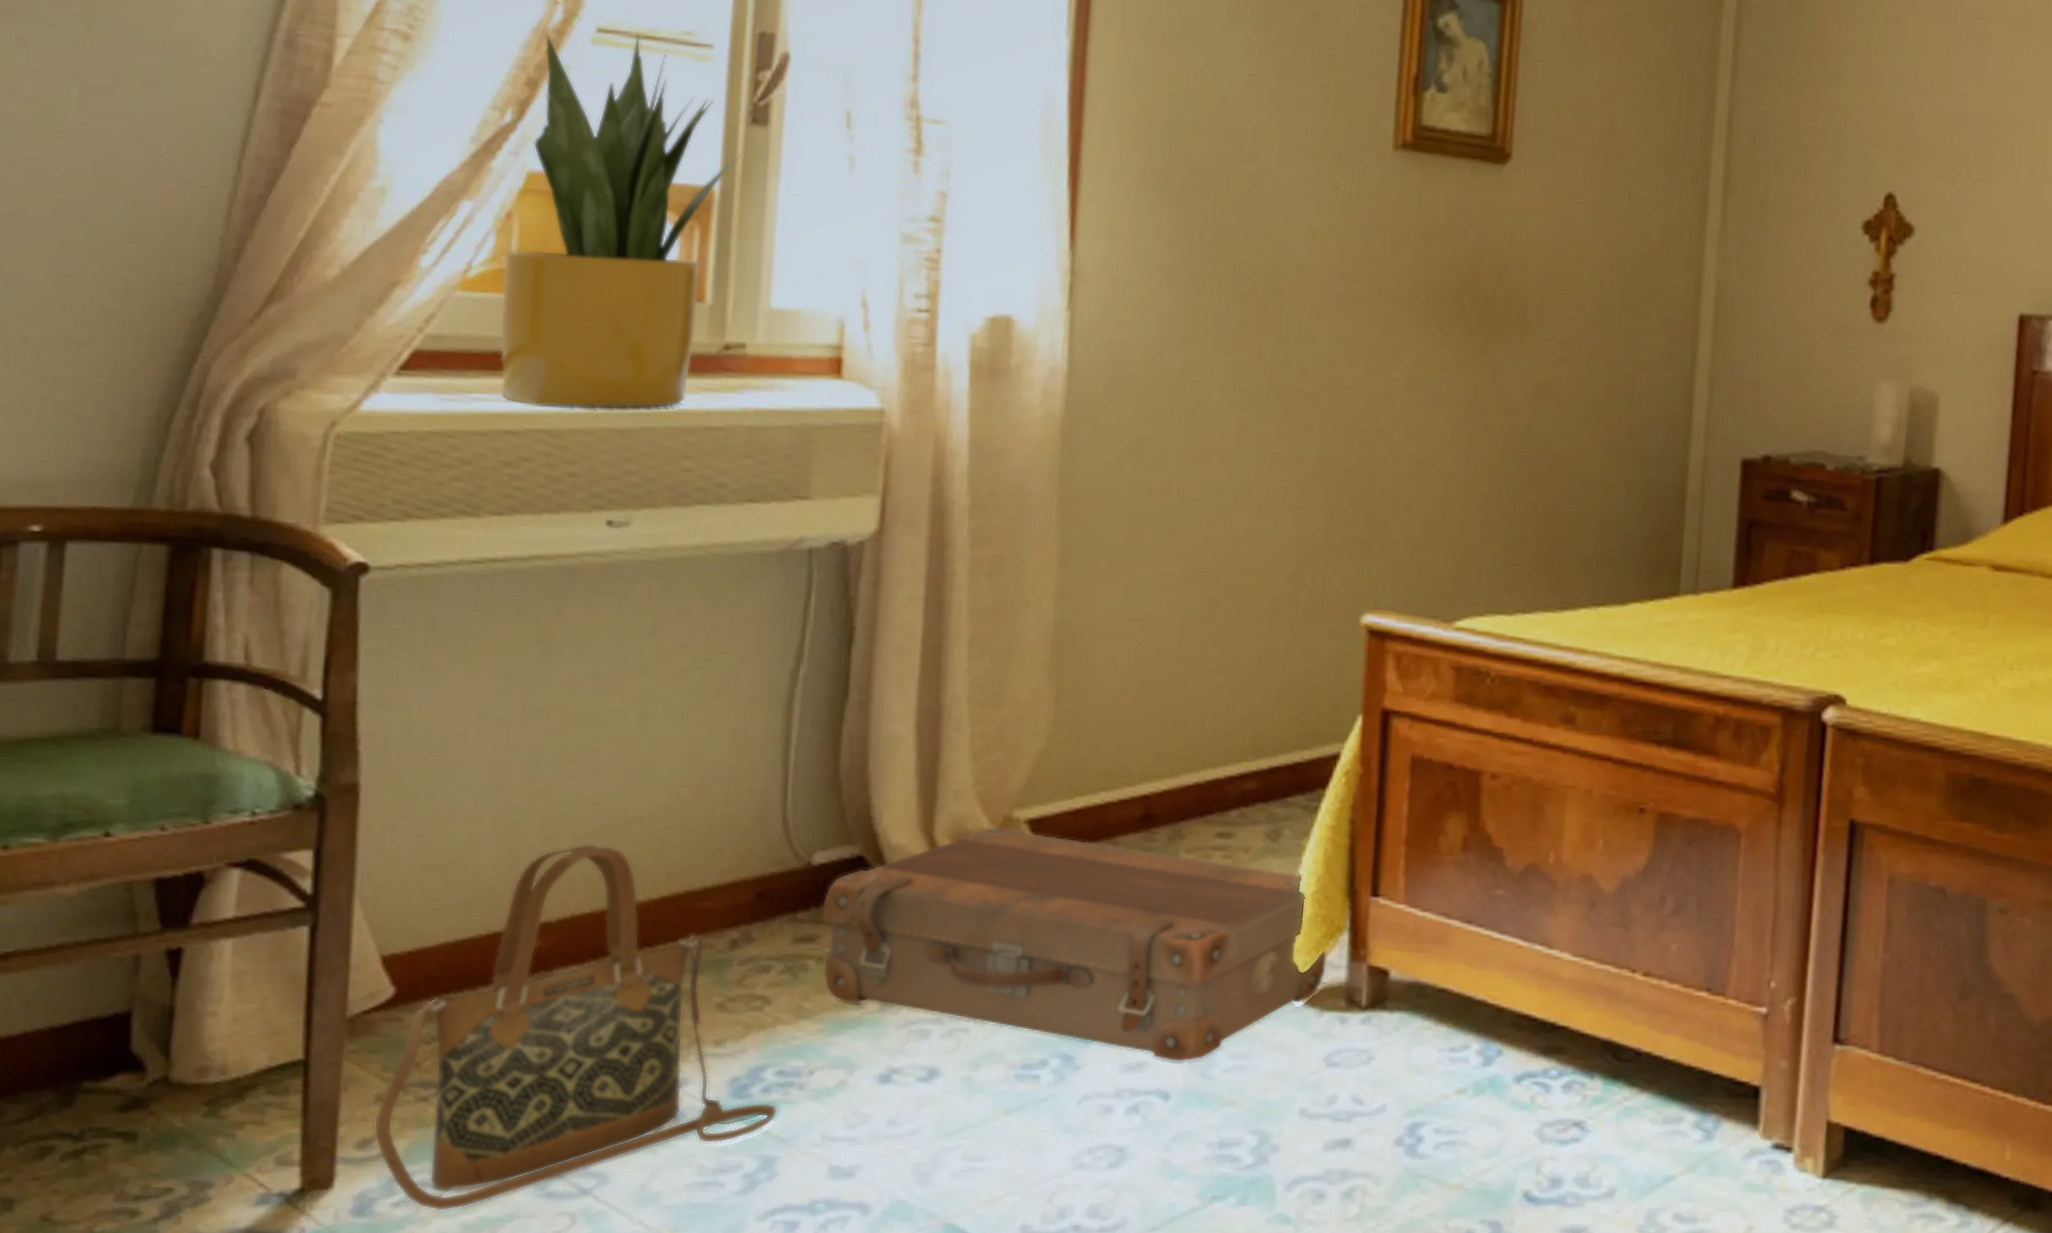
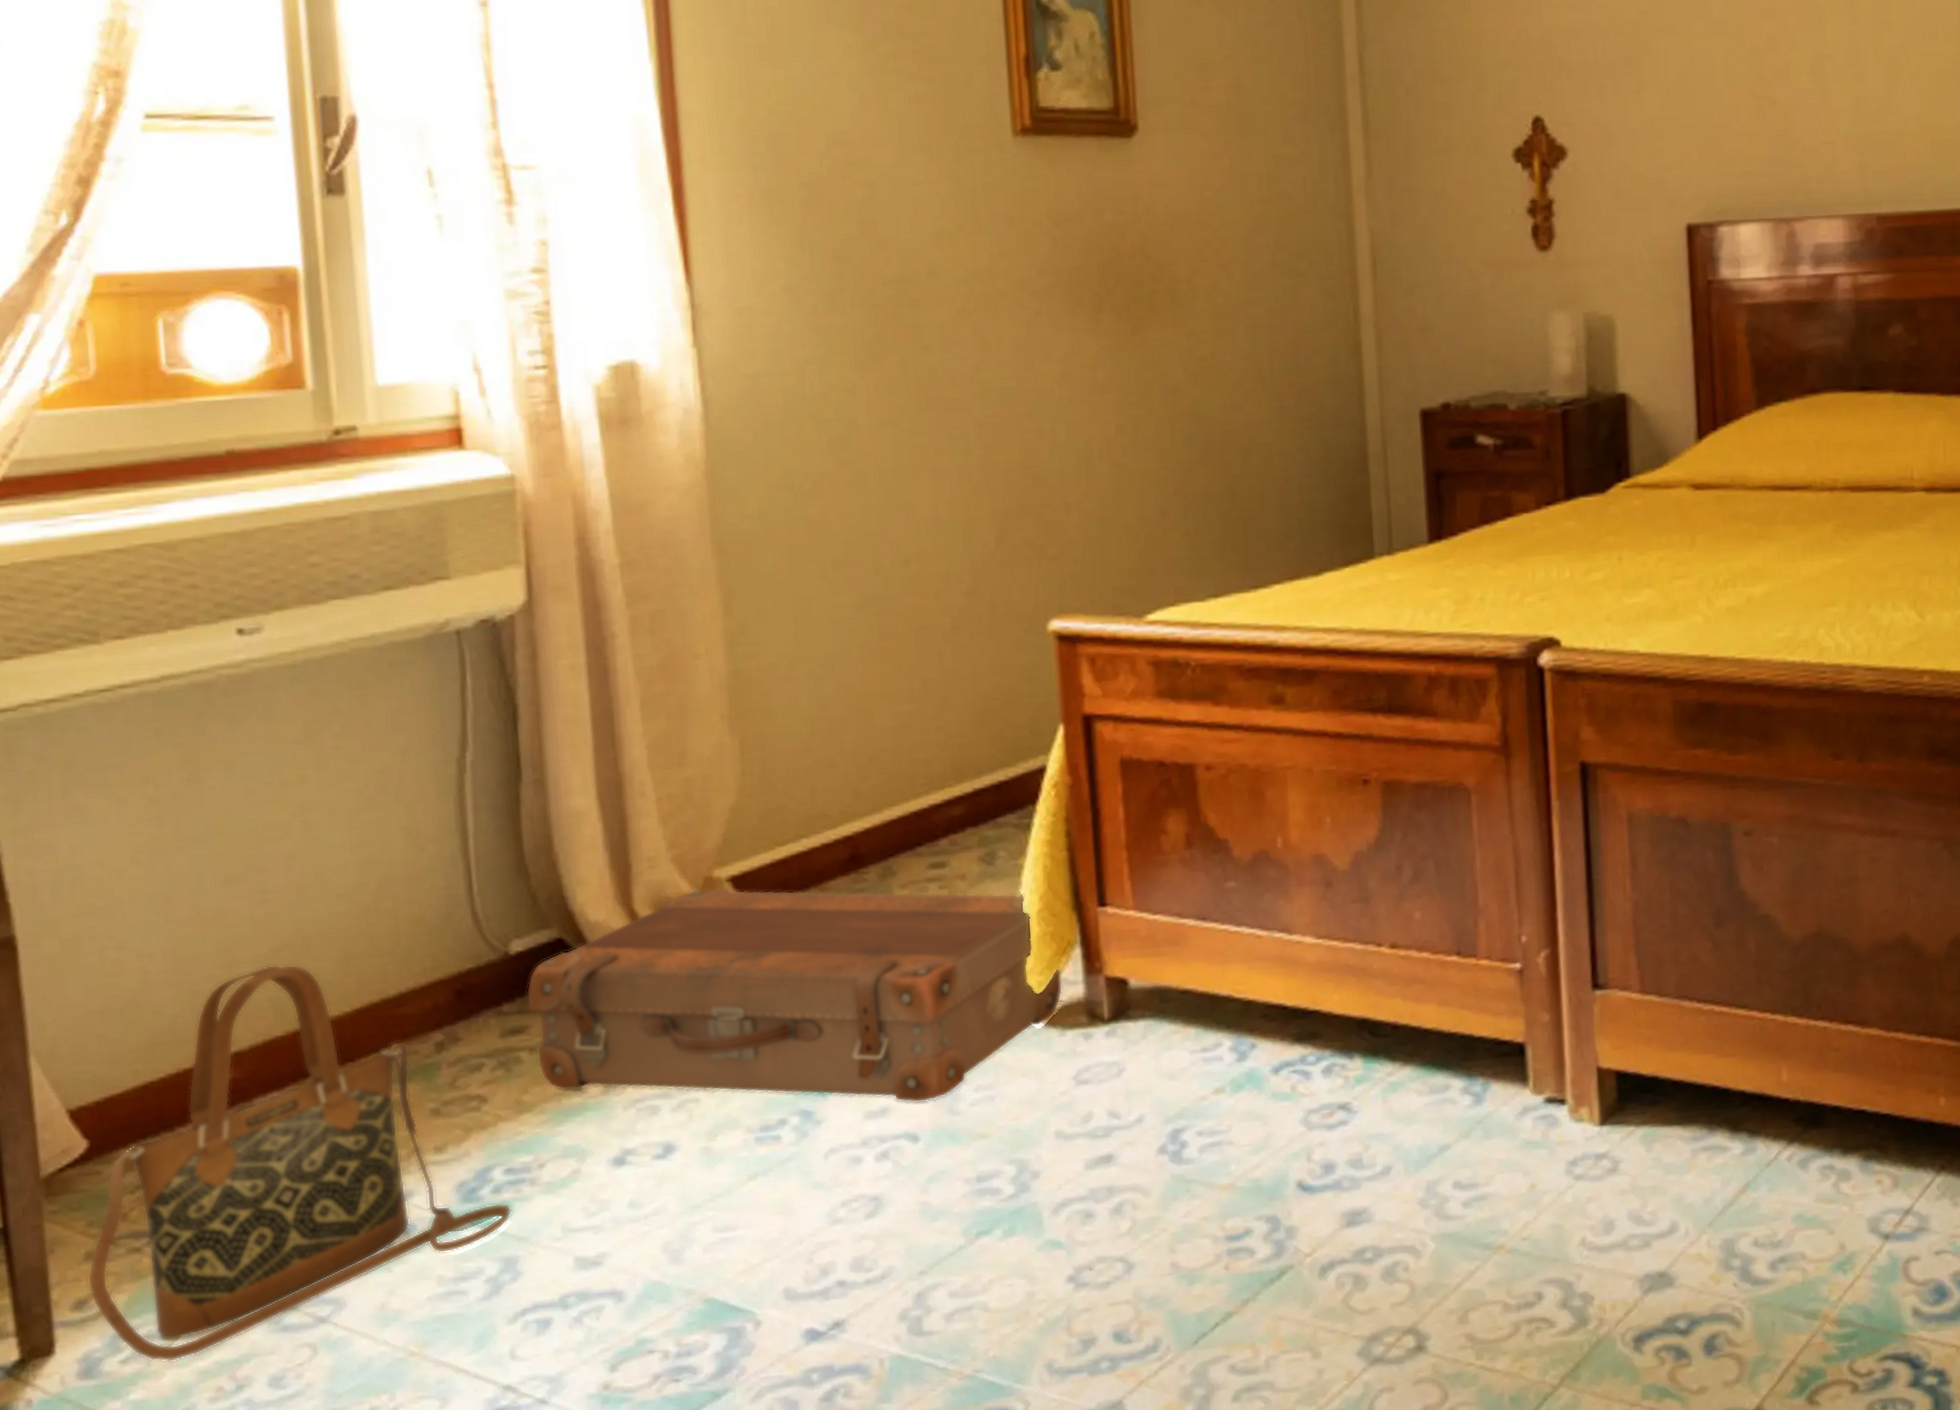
planter: present [499,35,746,409] -> none [83,116,325,521]

